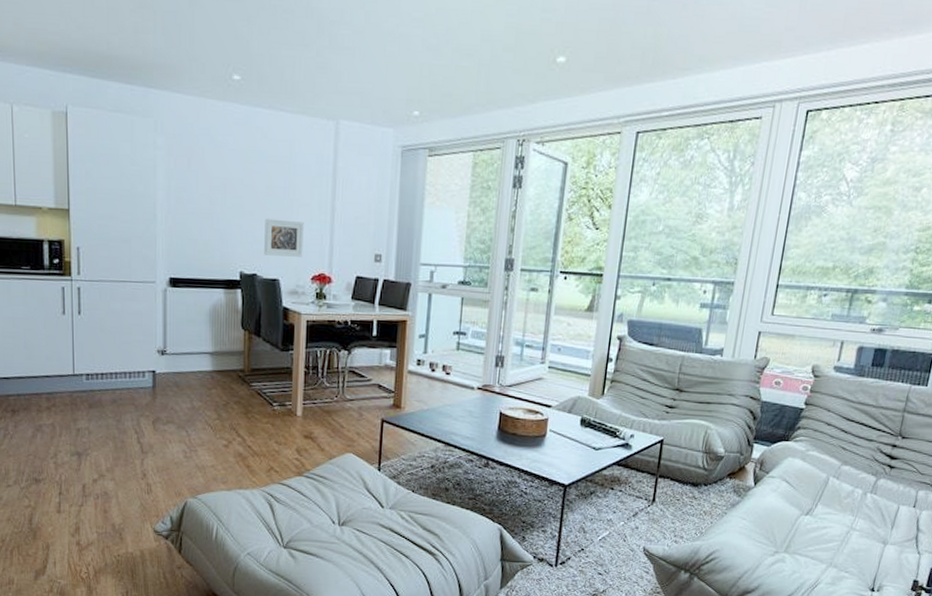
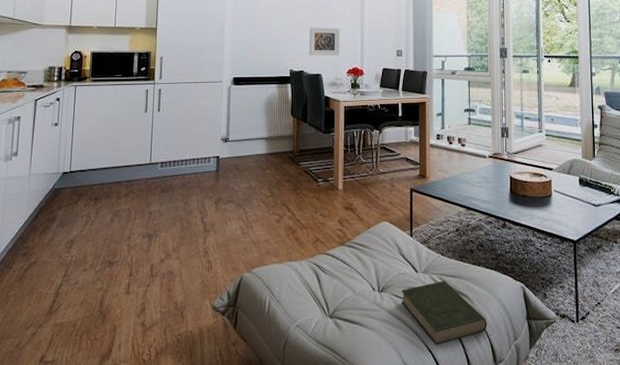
book: none [363,518,457,580] -> present [401,280,488,345]

